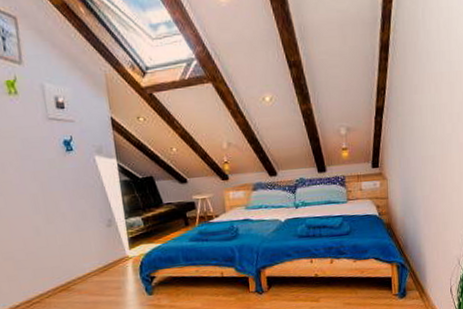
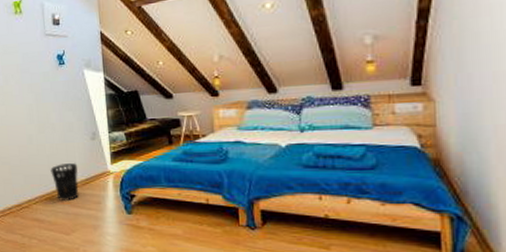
wastebasket: none [63,250,98,291] -> present [50,162,79,201]

